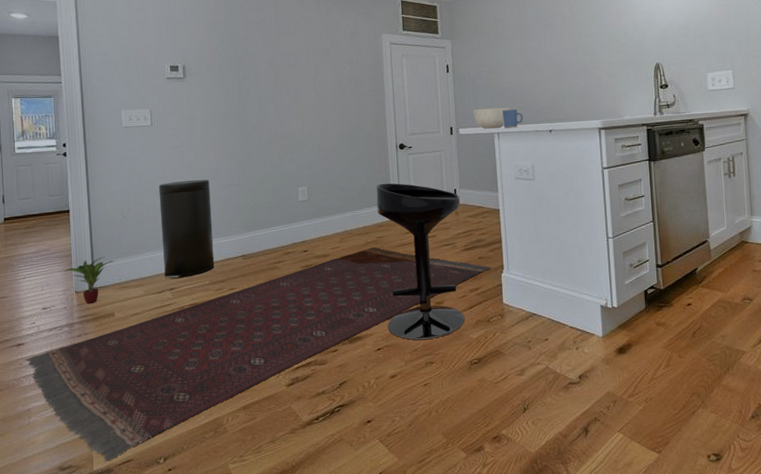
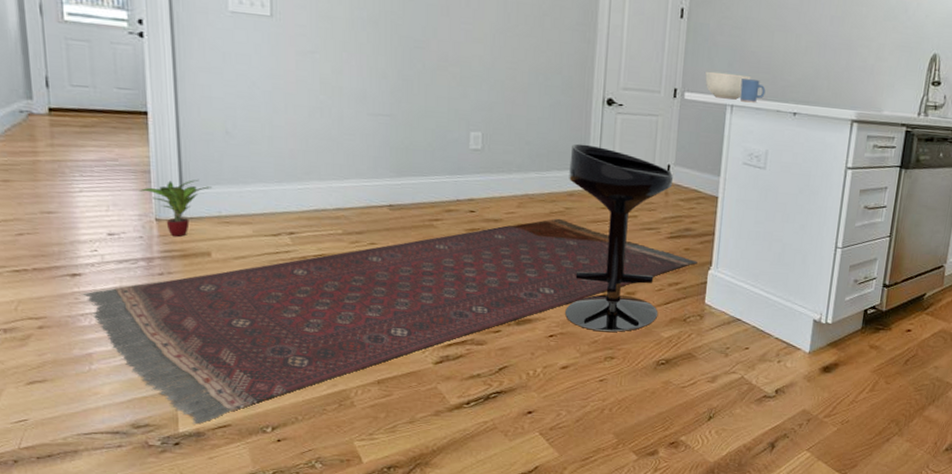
pedal bin: present [158,179,215,279] -> none [278,97,351,222]

